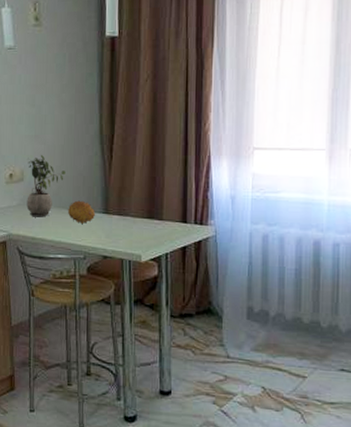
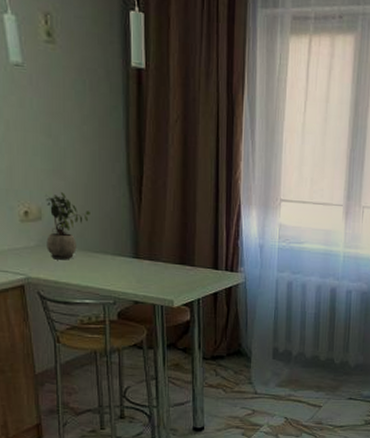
fruit: present [67,200,96,224] -> none [93,243,125,268]

